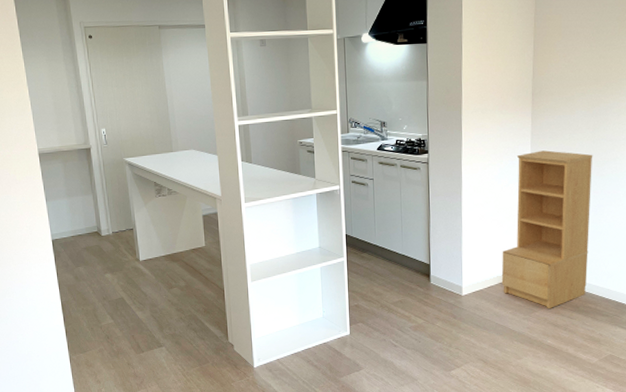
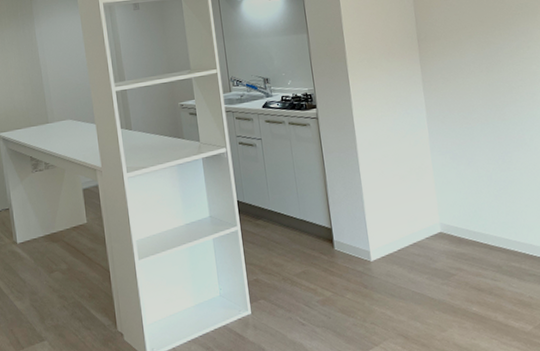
bookshelf: present [501,150,593,309] -> none [408,97,507,272]

